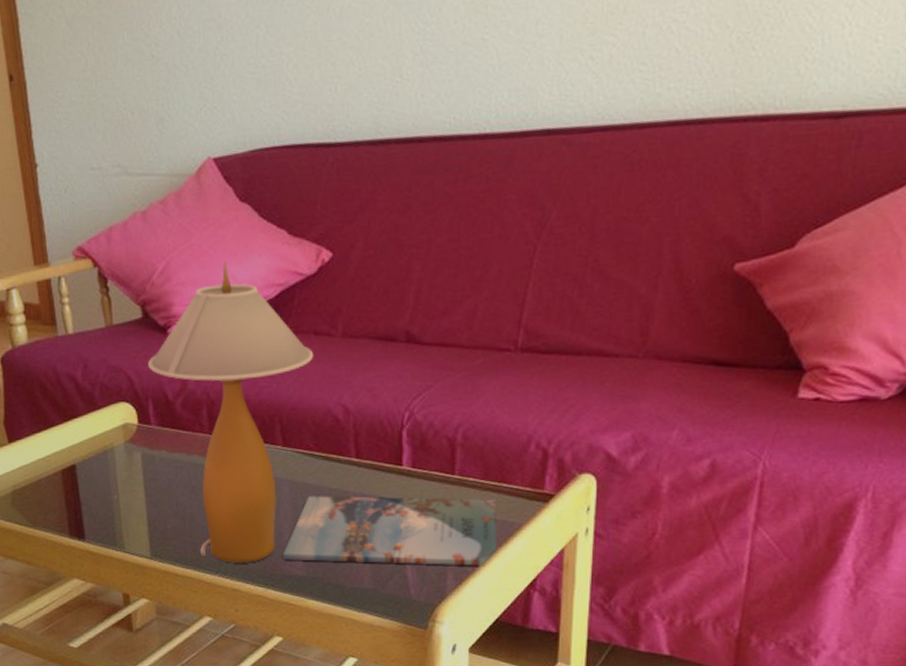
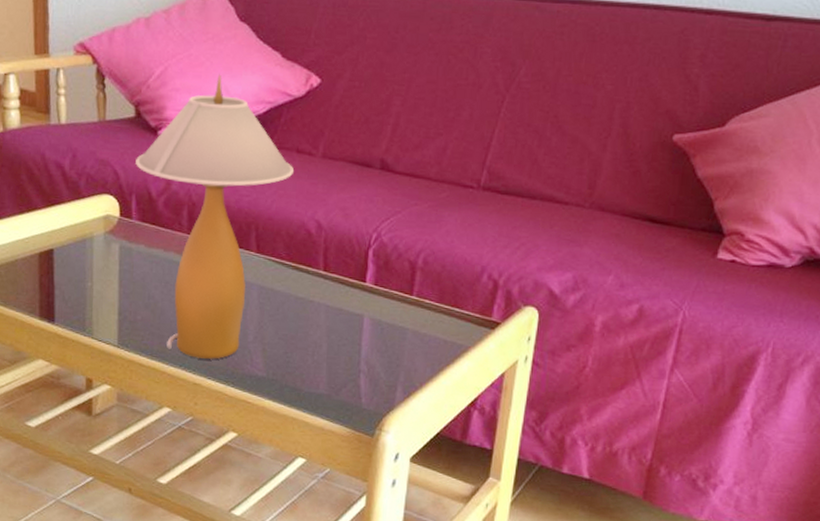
magazine: present [282,496,497,566] -> none [245,302,448,383]

